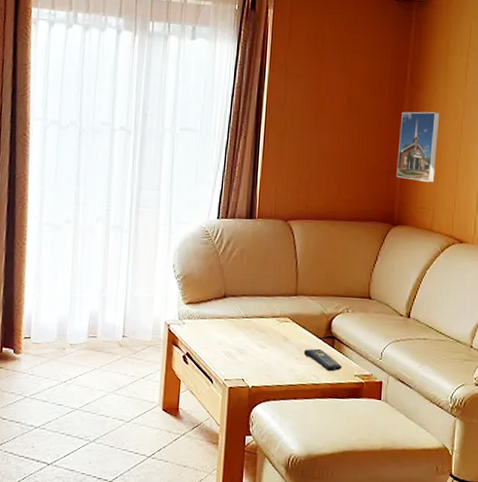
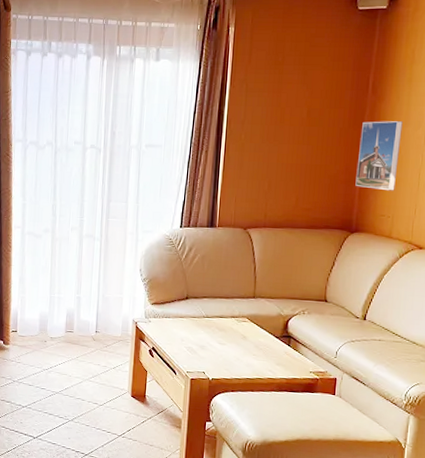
remote control: present [303,348,342,371] -> none [260,346,298,367]

